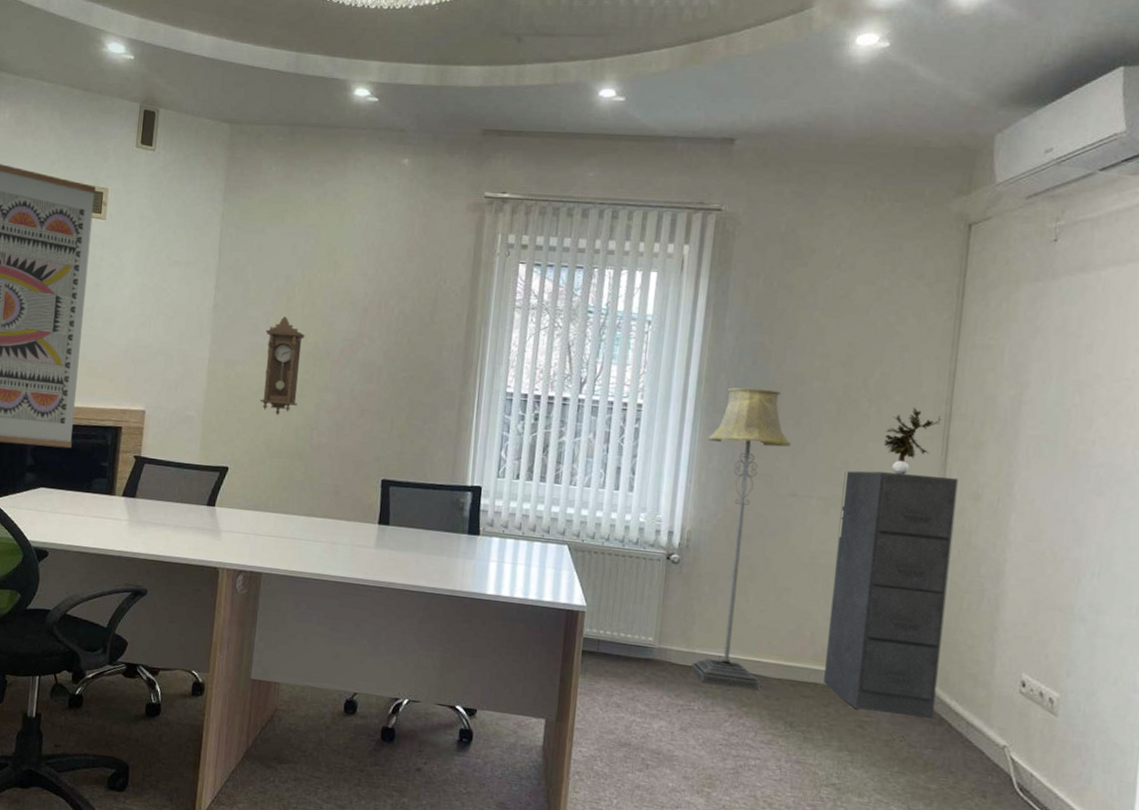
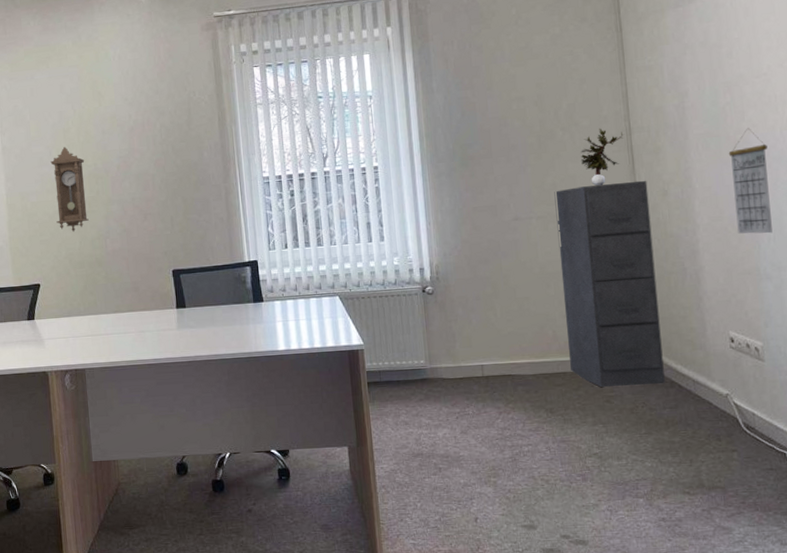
floor lamp: present [691,387,792,691] -> none [437,134,520,391]
calendar: none [1056,439,1113,569] -> present [728,128,772,234]

